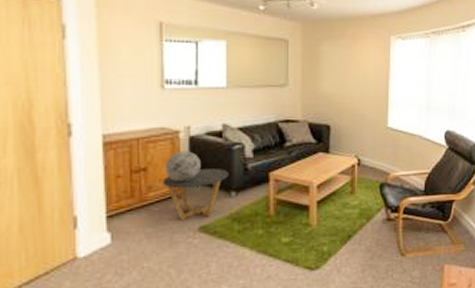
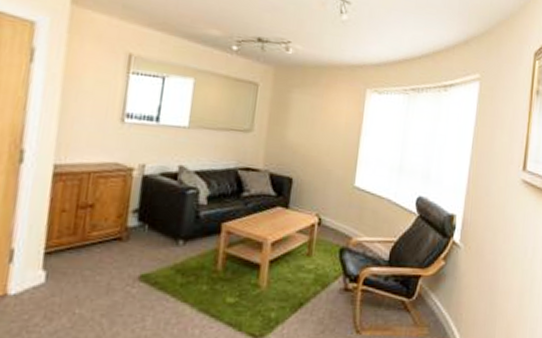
side table: present [162,167,229,220] -> none [108,211,179,265]
decorative globe: present [164,151,201,182] -> none [112,190,151,224]

